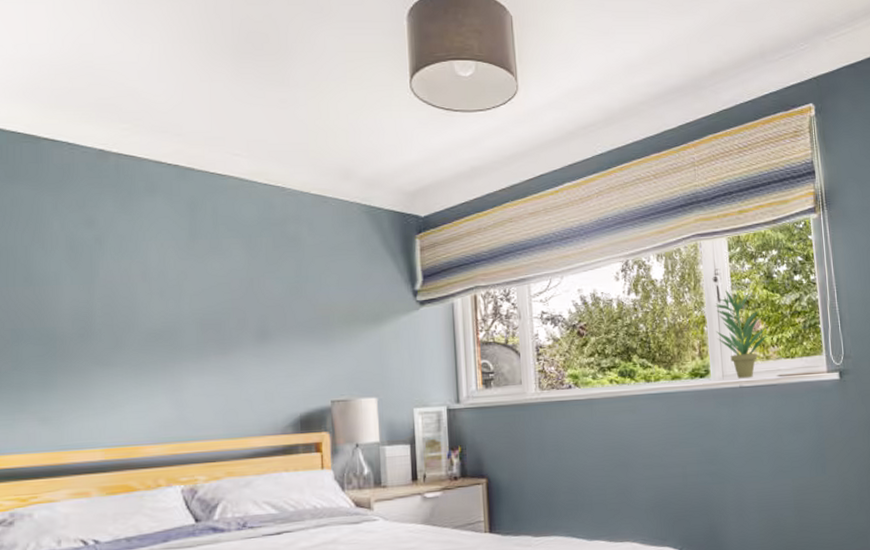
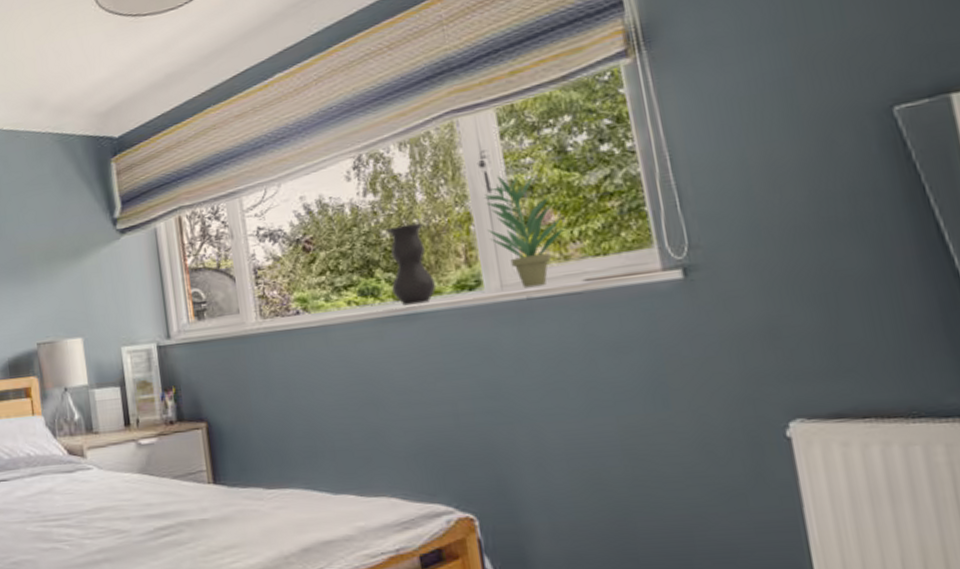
vase: none [642,321,677,387] -> present [385,222,437,306]

